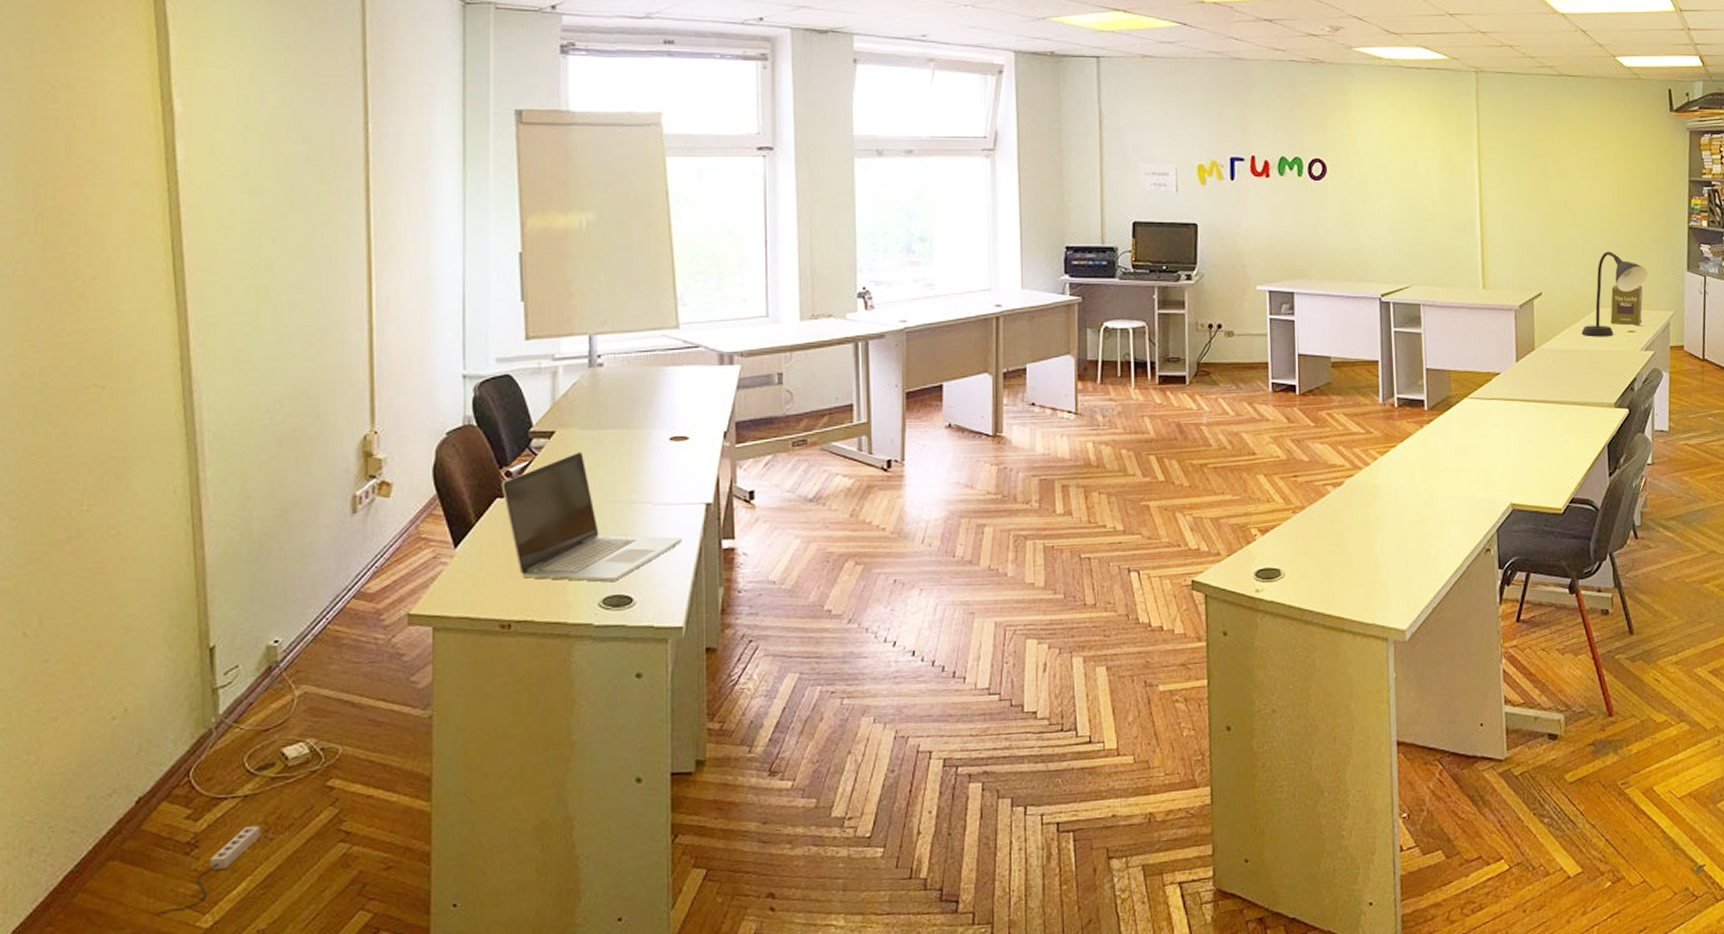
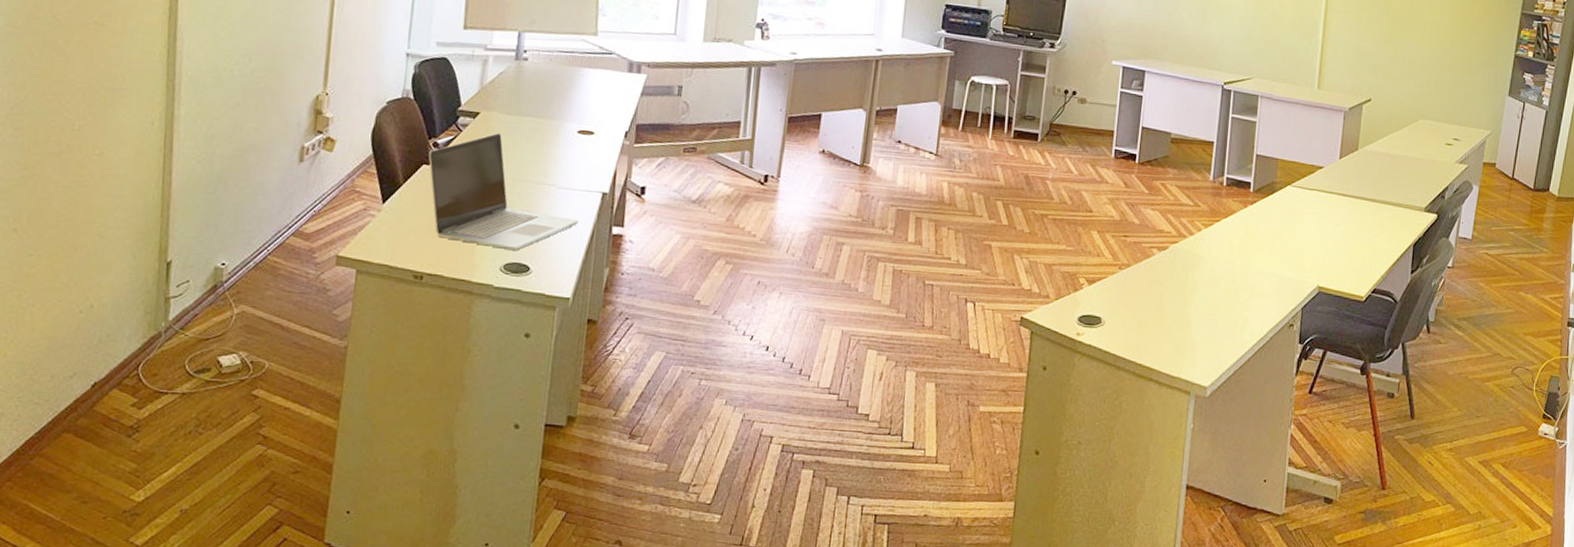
power strip: present [157,825,261,916] -> none [98,419,193,485]
desk lamp: present [1581,251,1647,337] -> none [1403,68,1471,147]
books: present [1610,285,1643,326] -> none [1431,100,1465,140]

